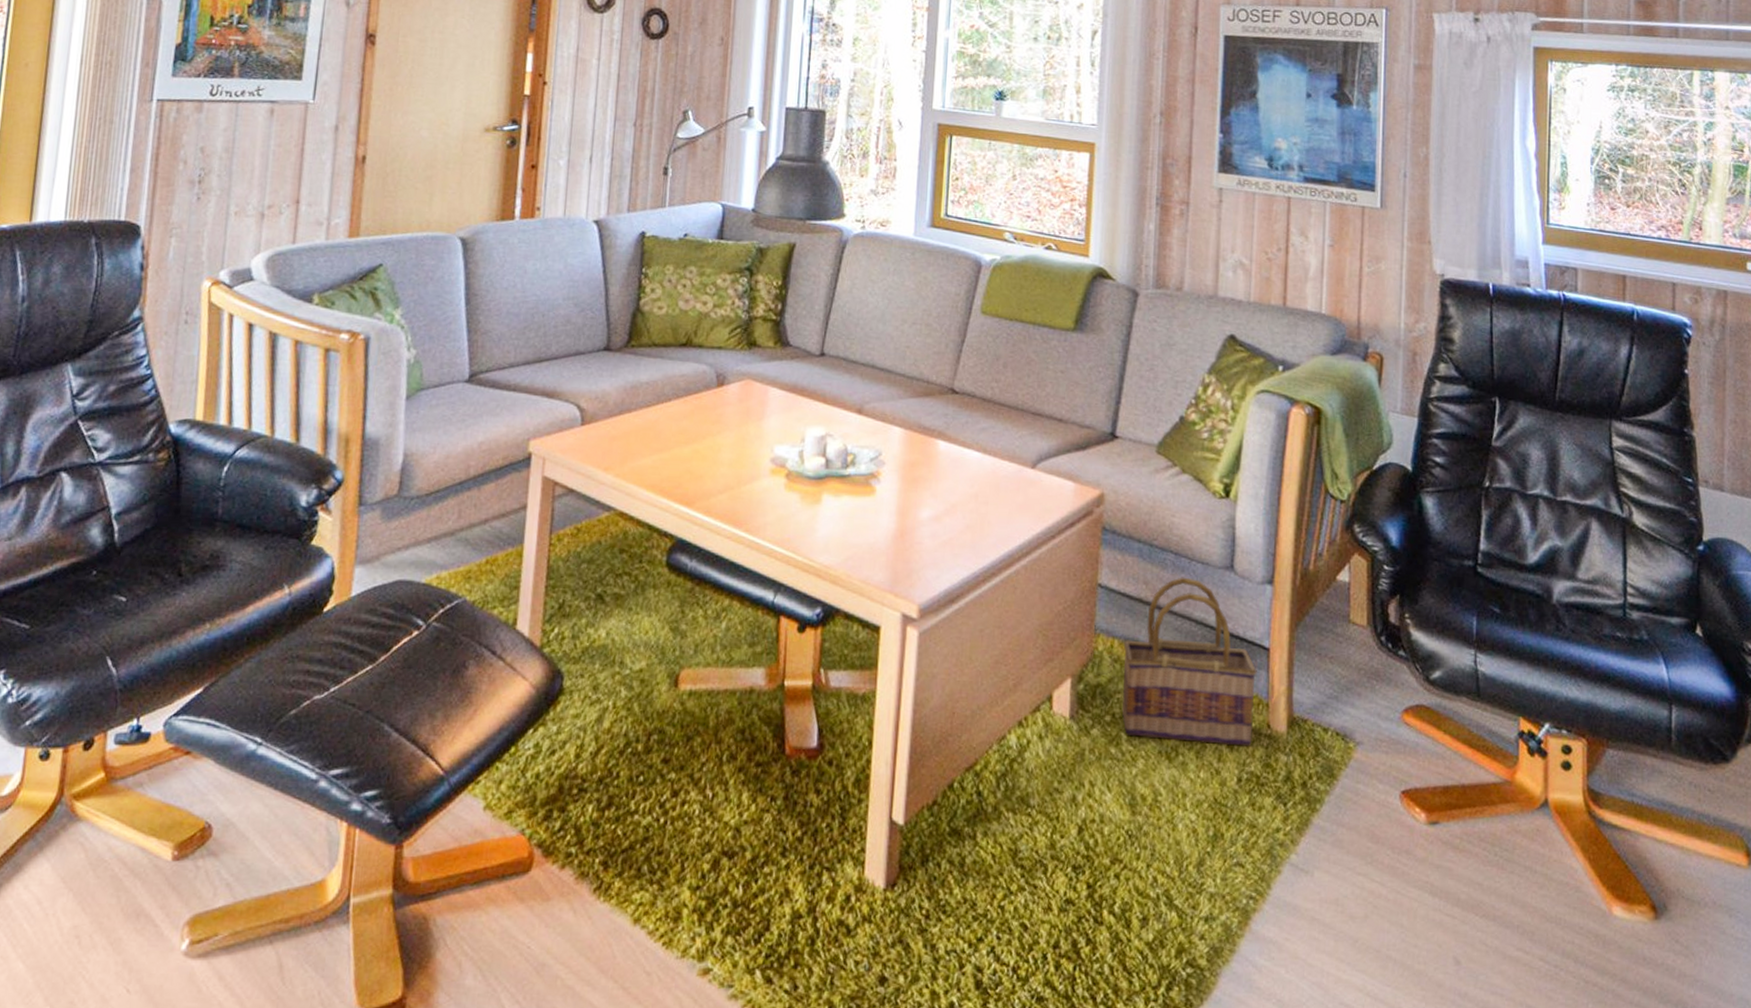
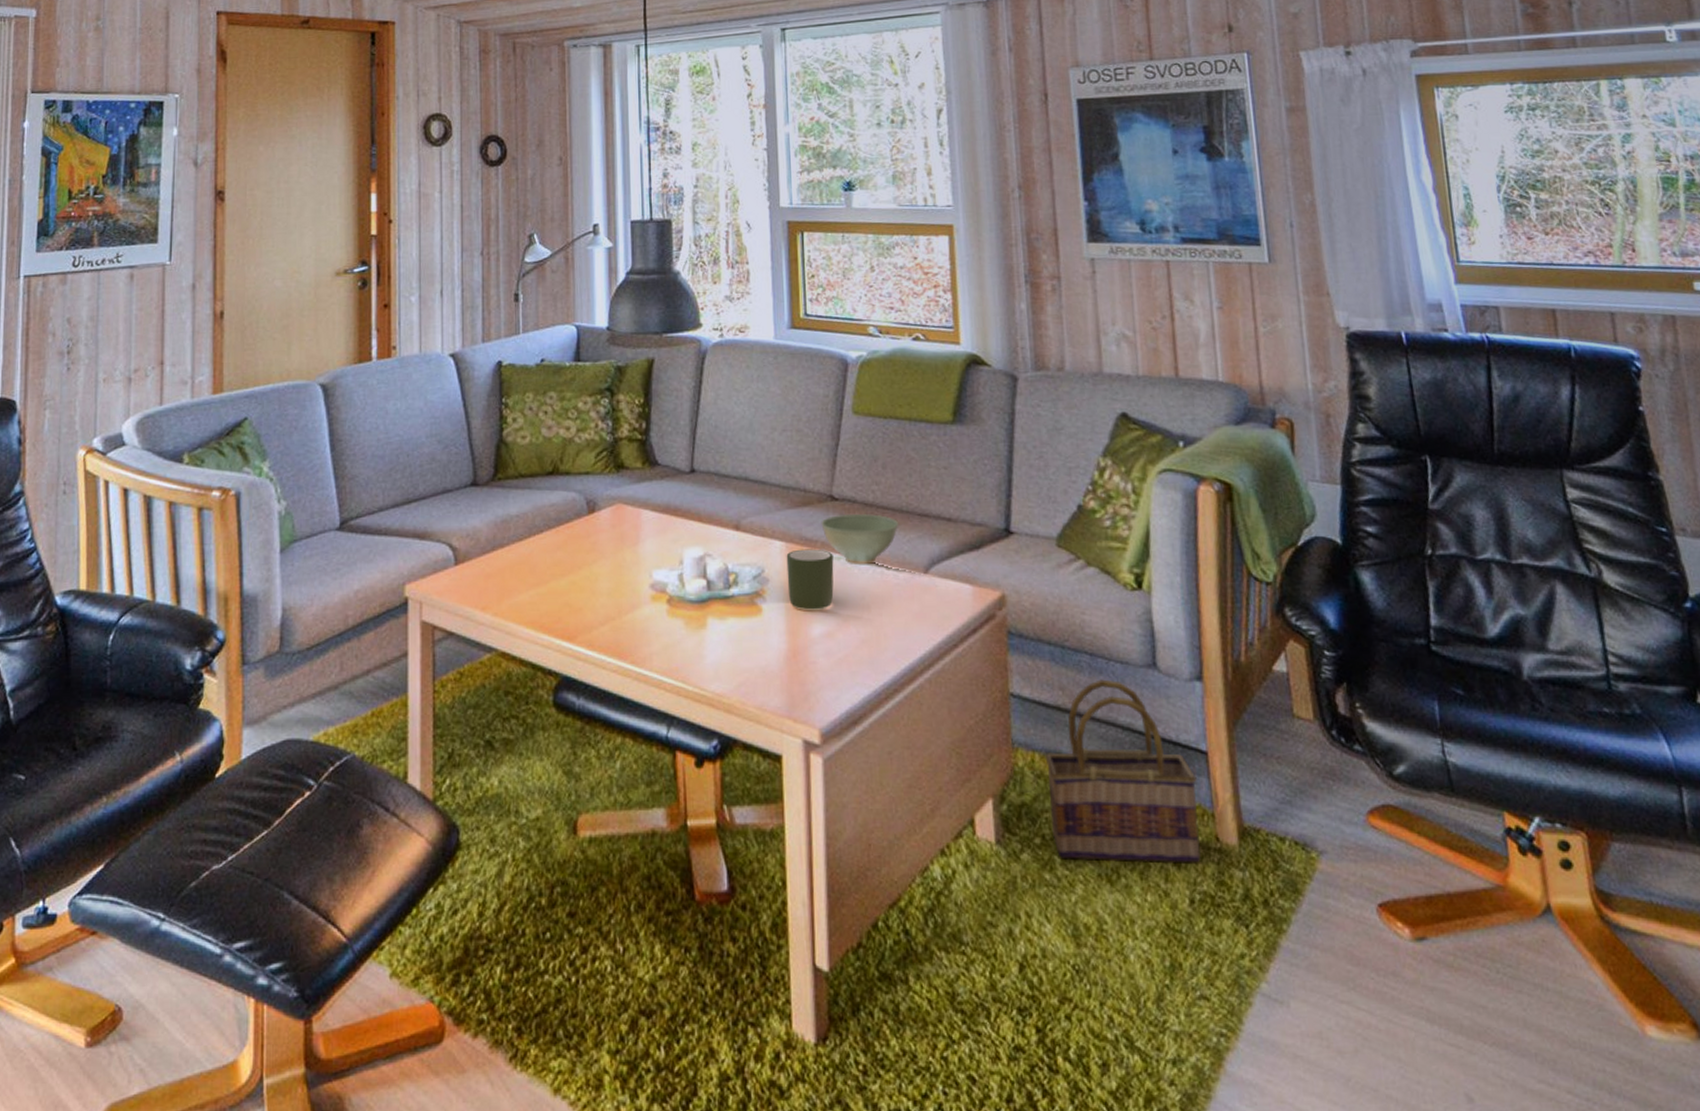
mug: none [902,436,948,496] -> present [786,549,834,611]
bowl: none [940,407,1013,457] -> present [821,513,899,566]

